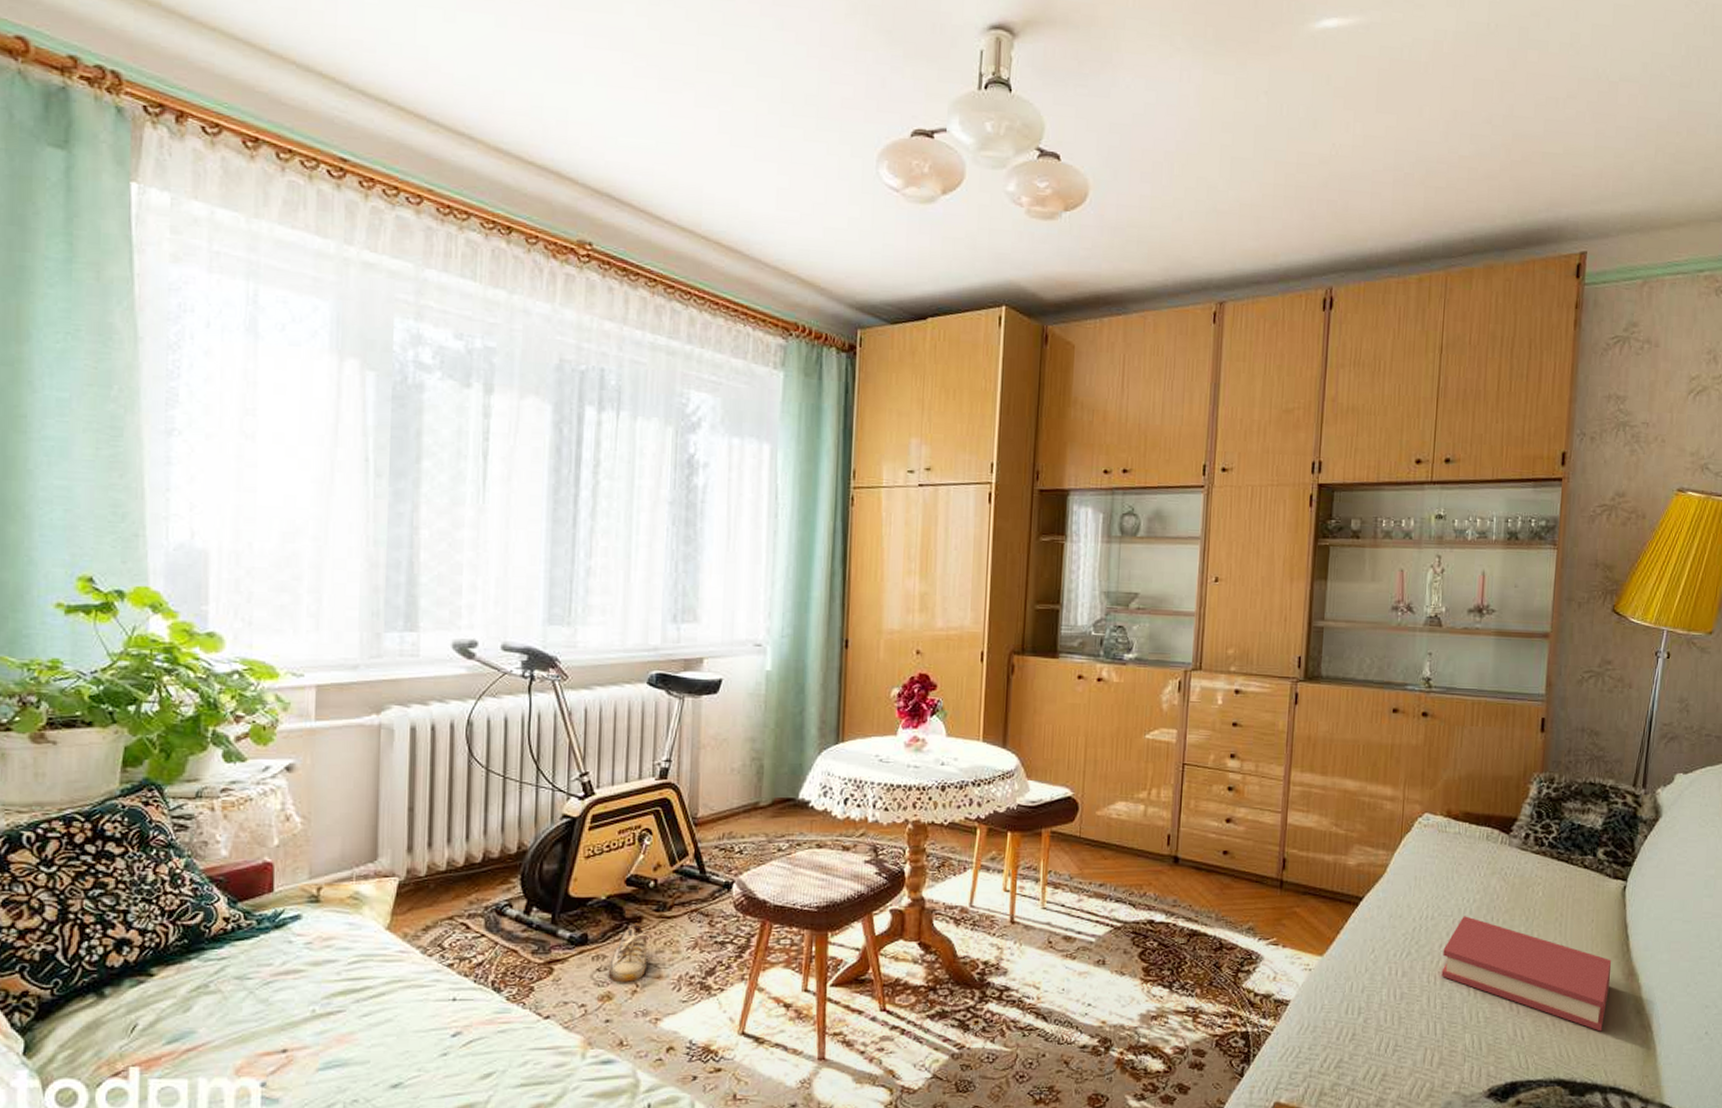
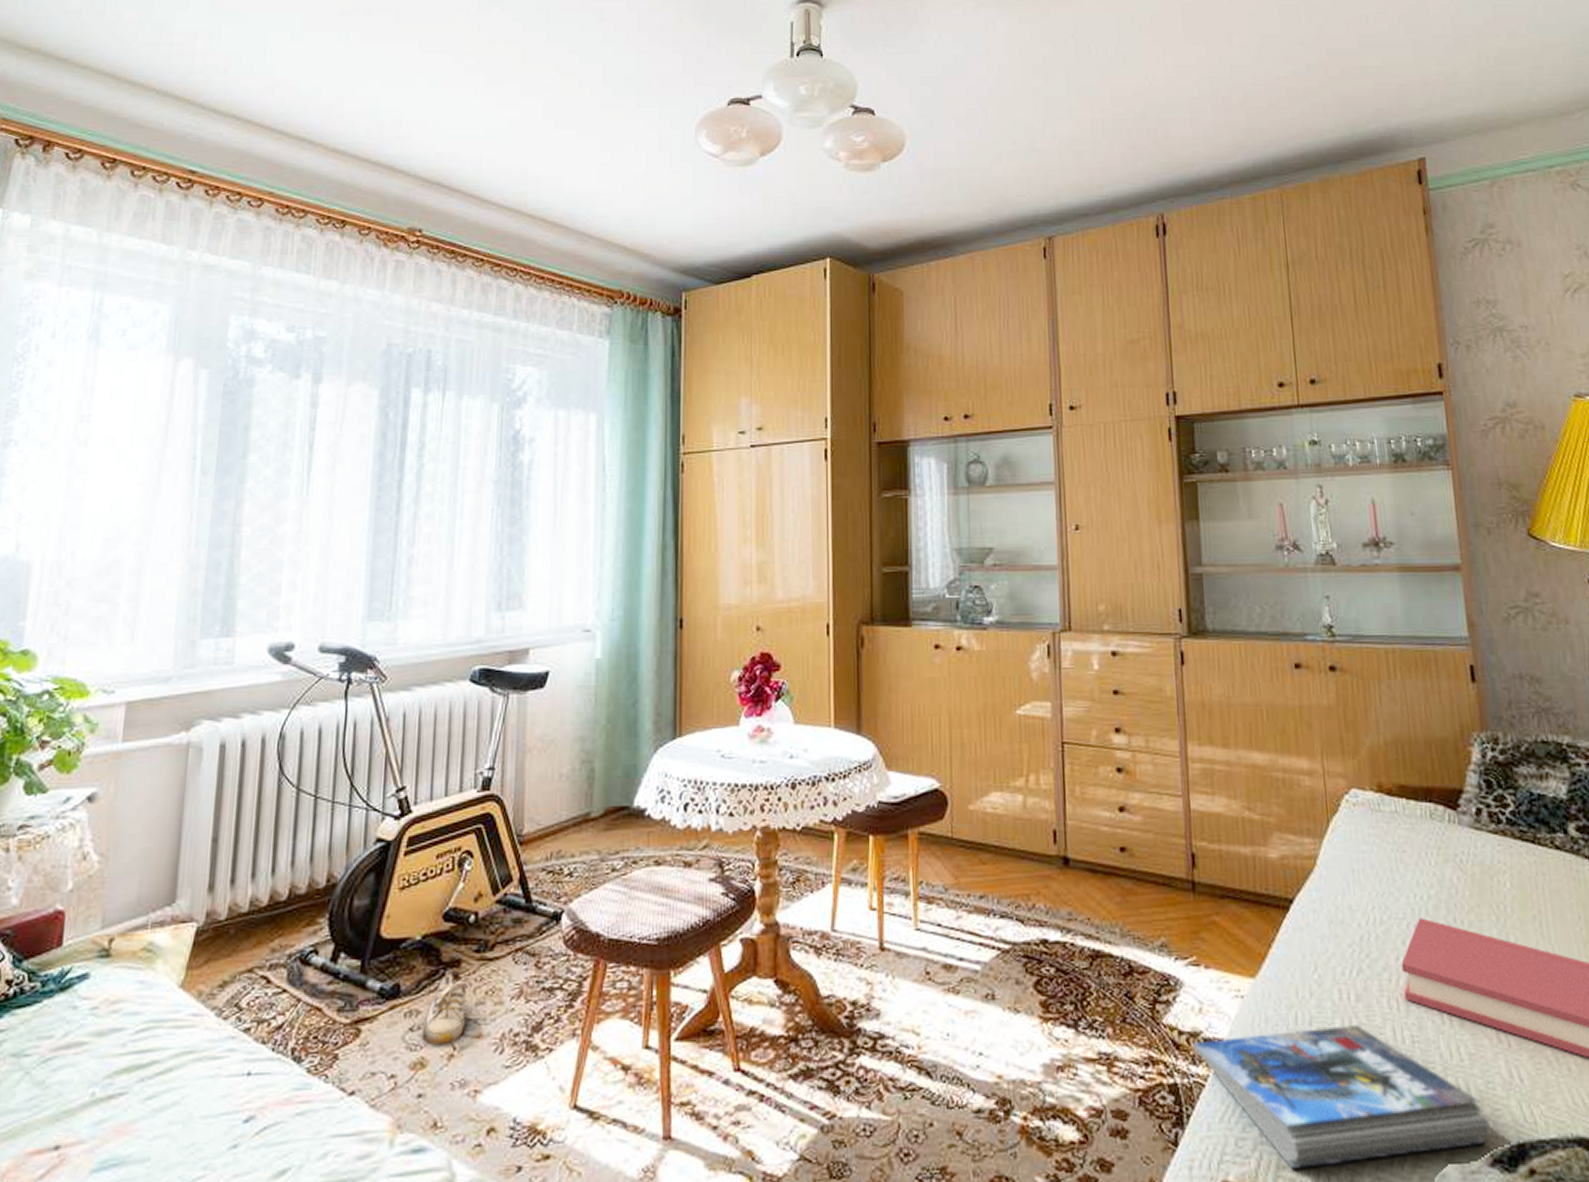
magazine: none [1265,994,1493,1095] -> present [1192,1025,1492,1169]

